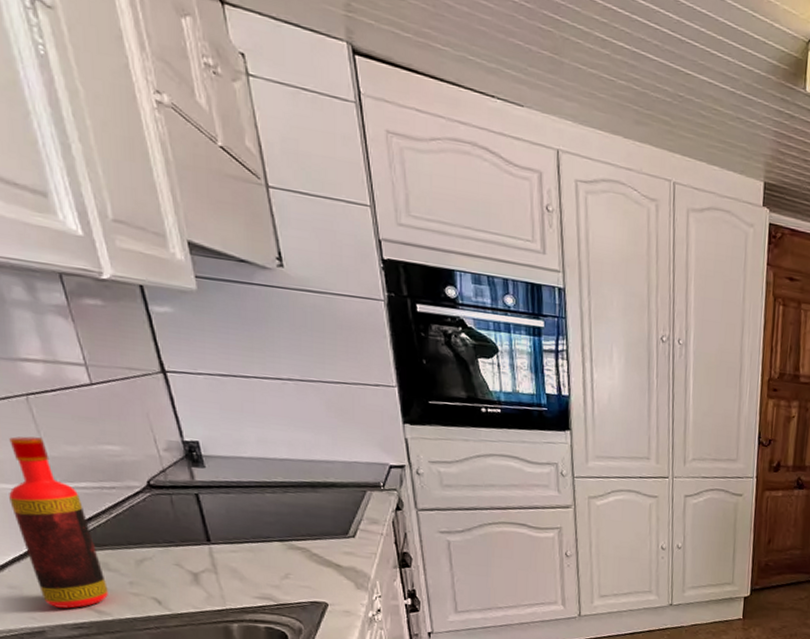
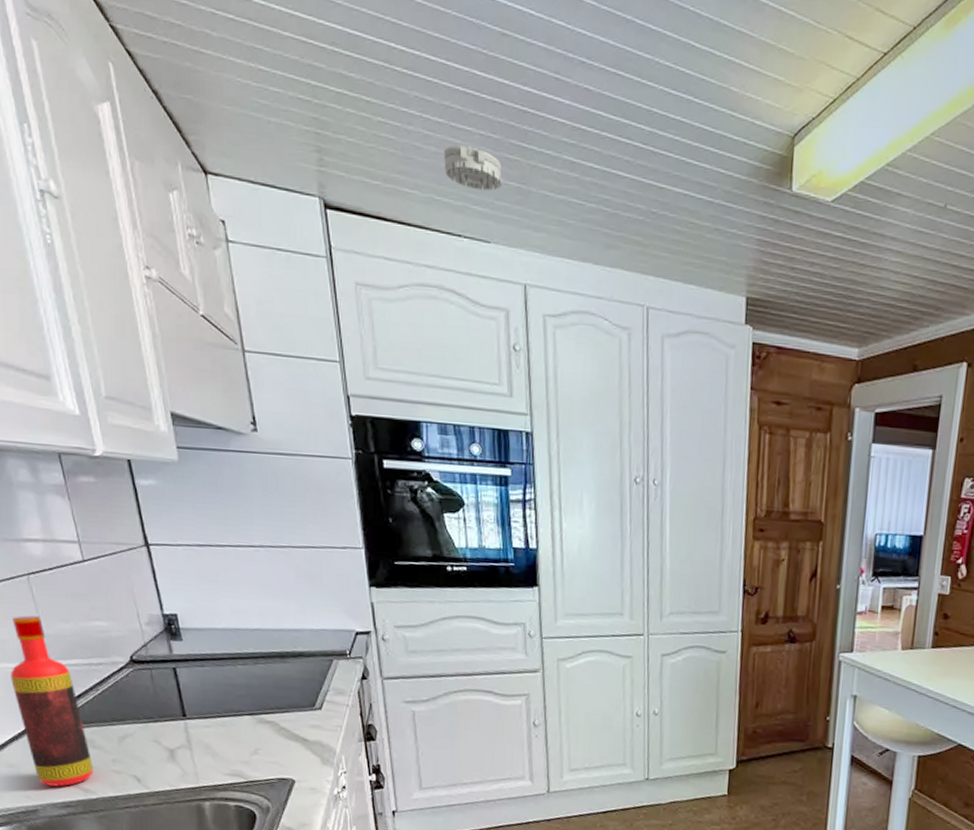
smoke detector: none [476,8,535,57] -> present [444,144,502,191]

